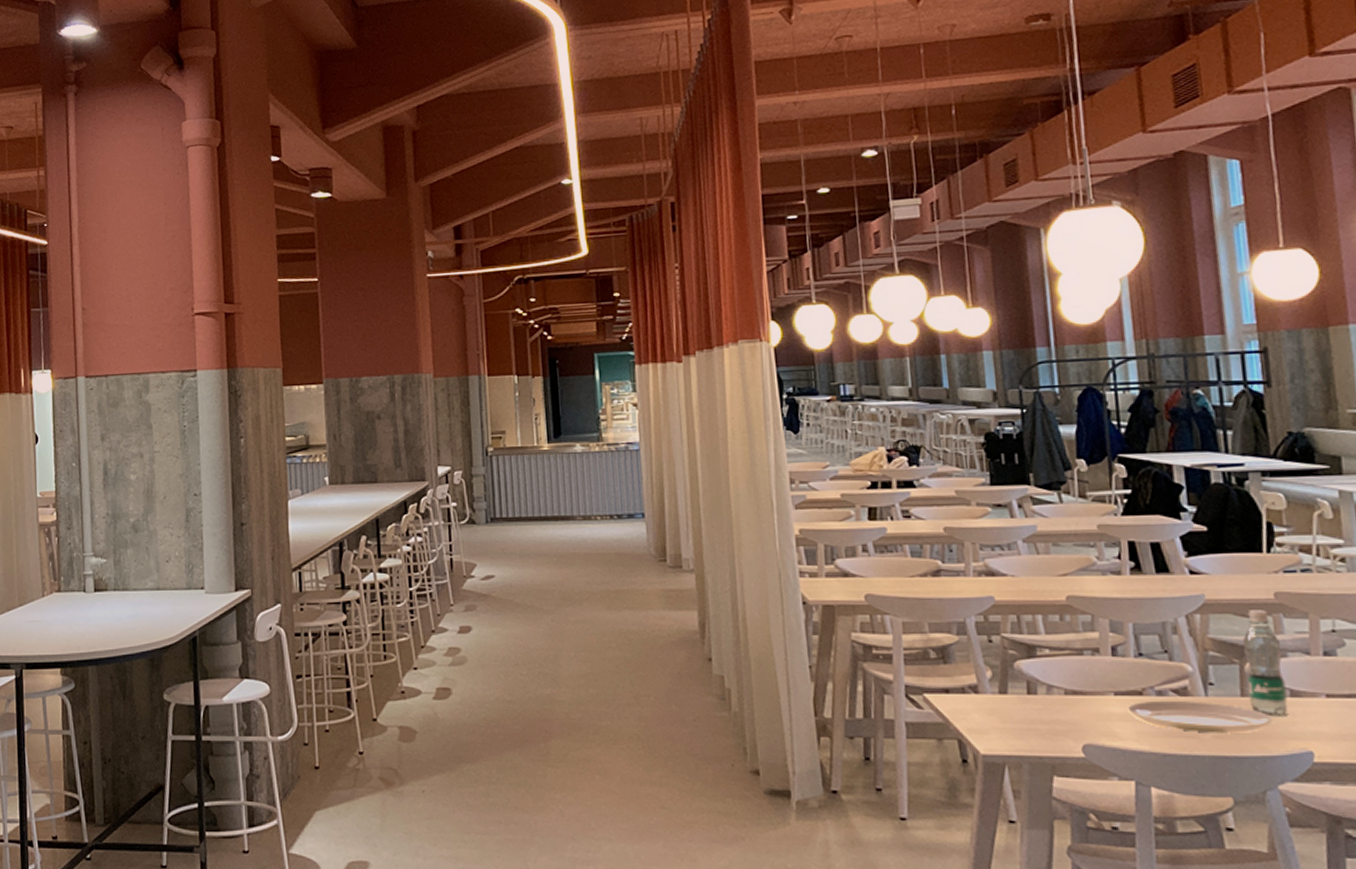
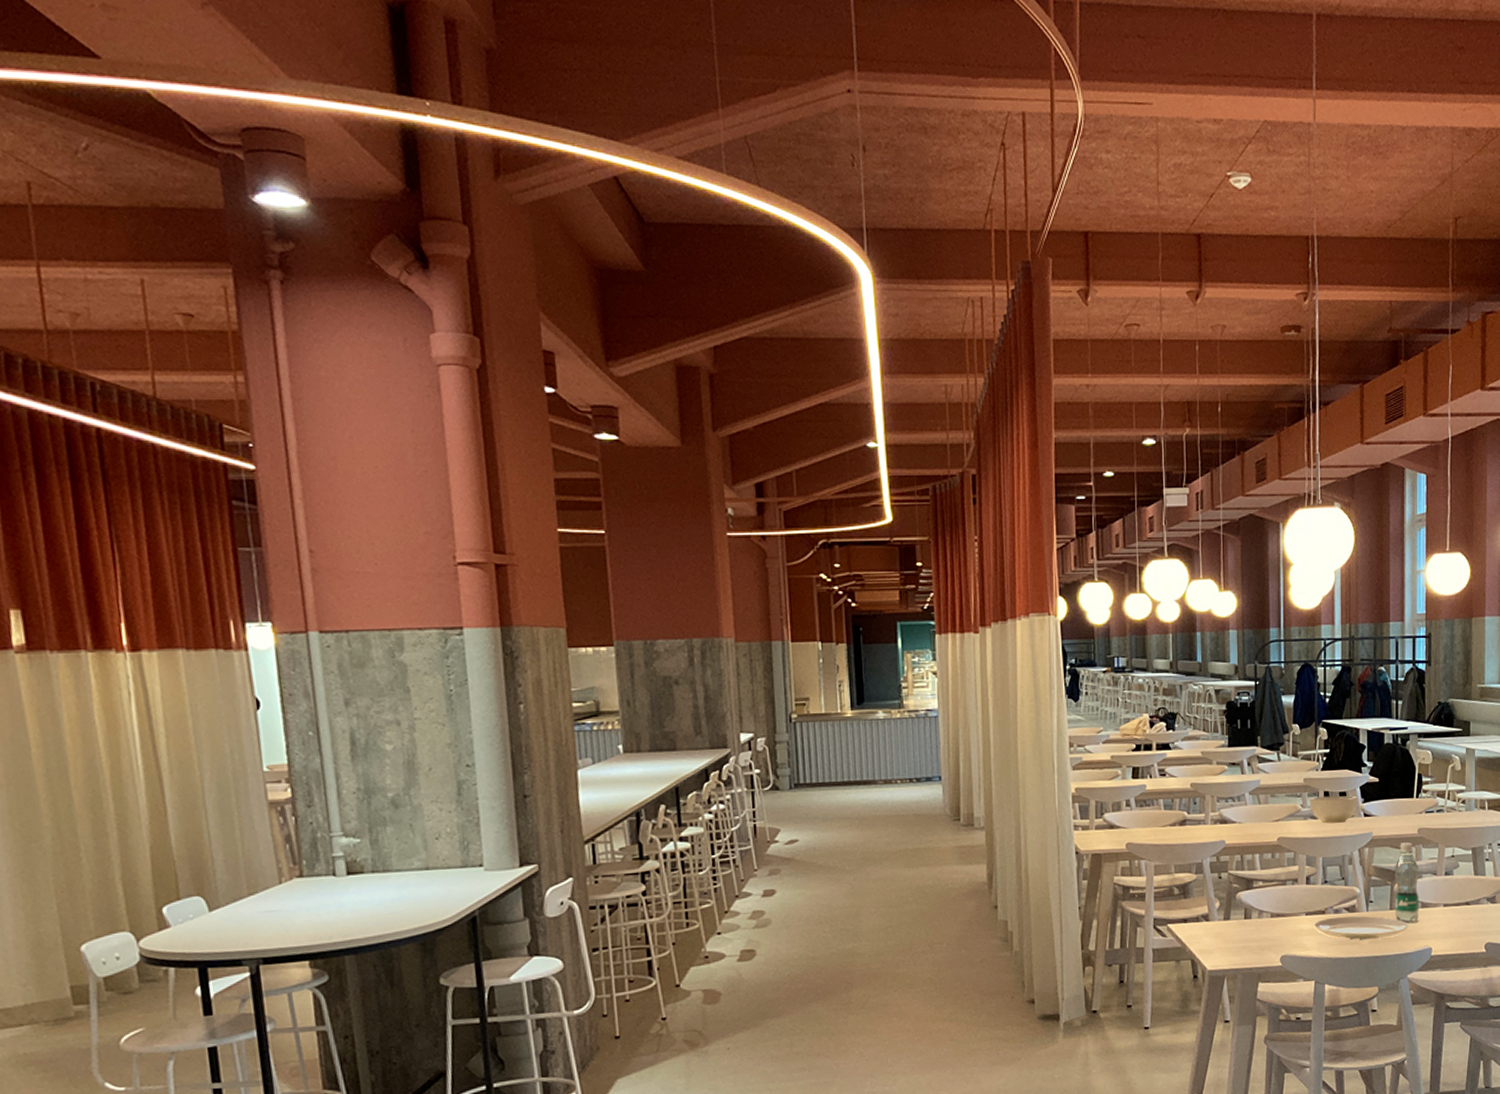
bowl: none [1108,546,1179,581] -> present [1310,795,1358,824]

